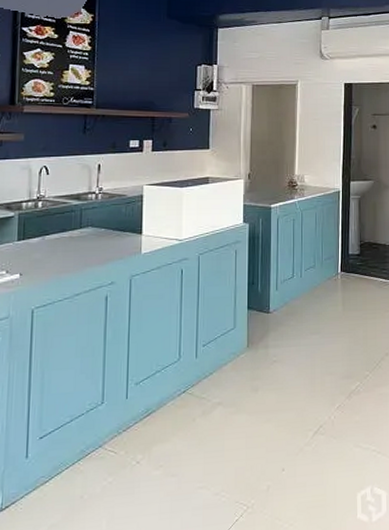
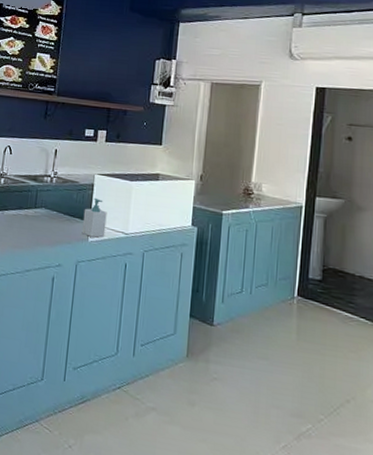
soap bottle: none [134,208,159,249] -> present [81,197,107,238]

